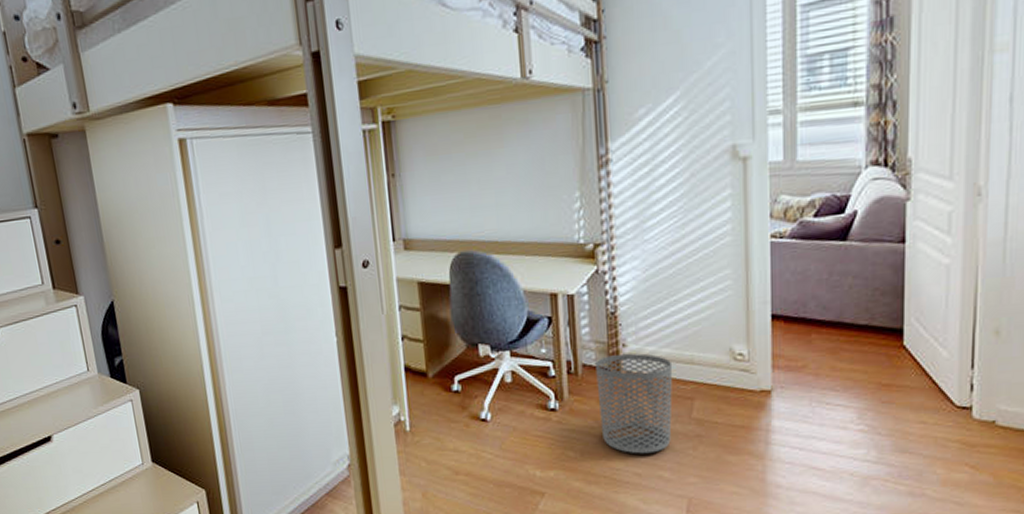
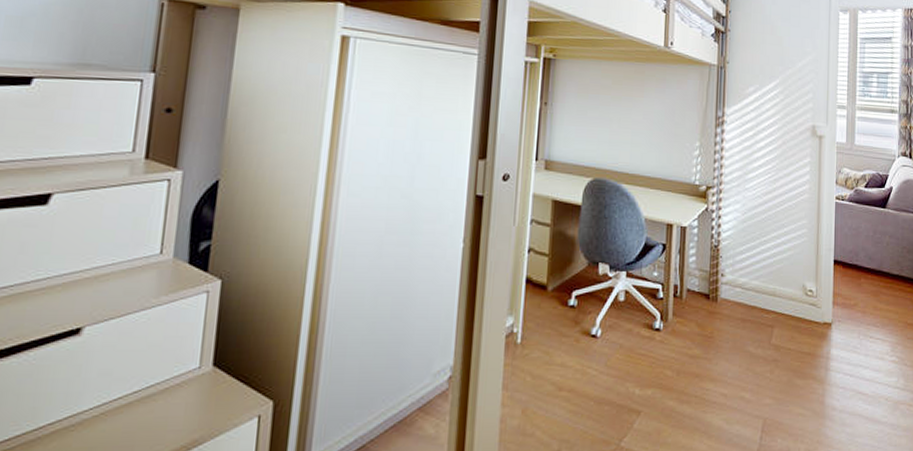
waste bin: present [595,353,673,454] -> none [697,283,759,375]

